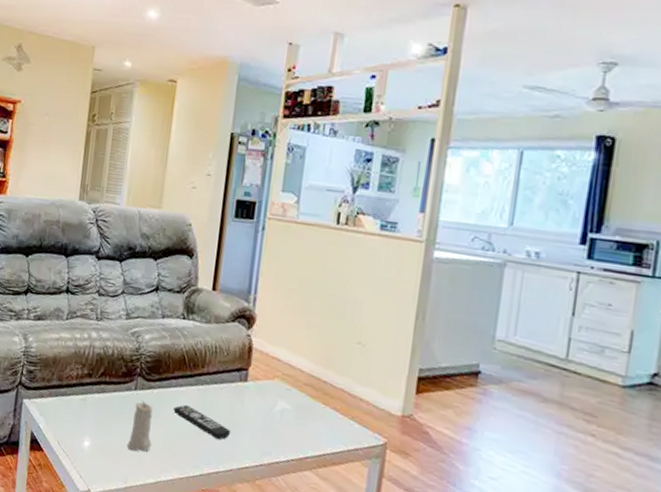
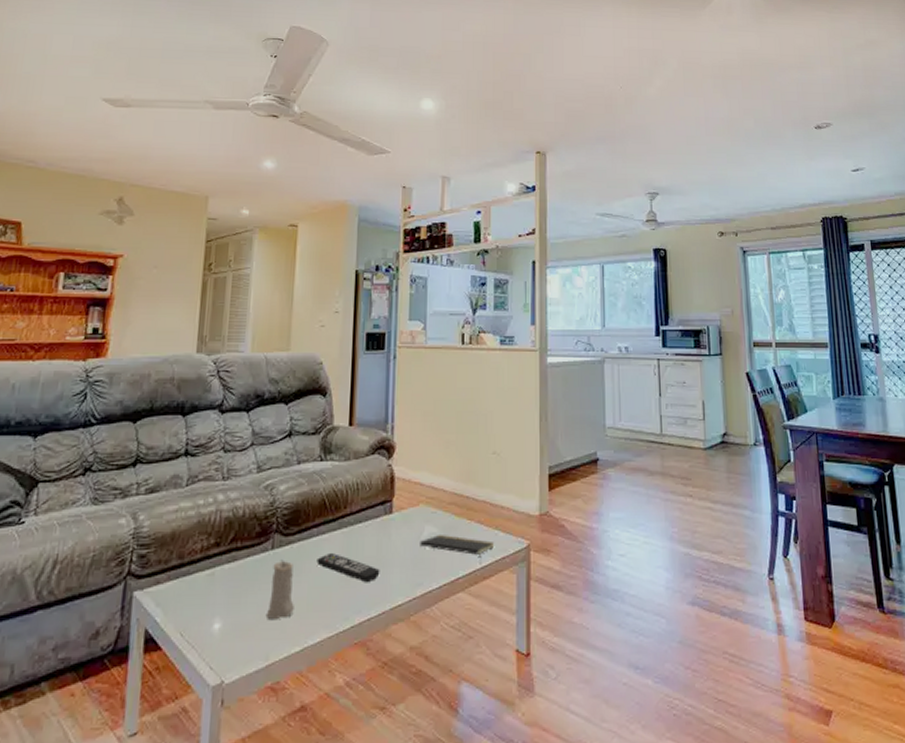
notepad: none [271,411,348,449] -> present [420,534,494,564]

